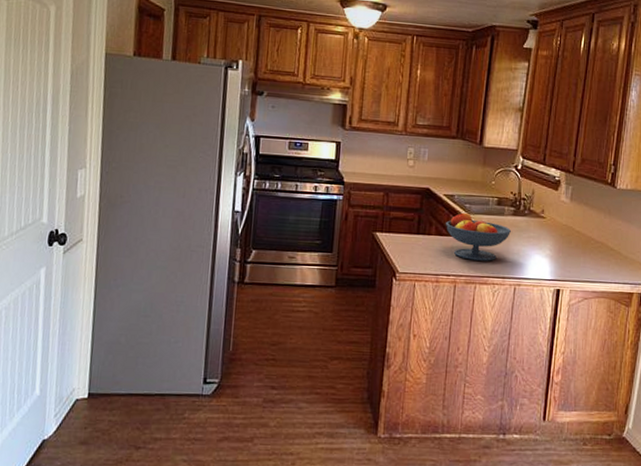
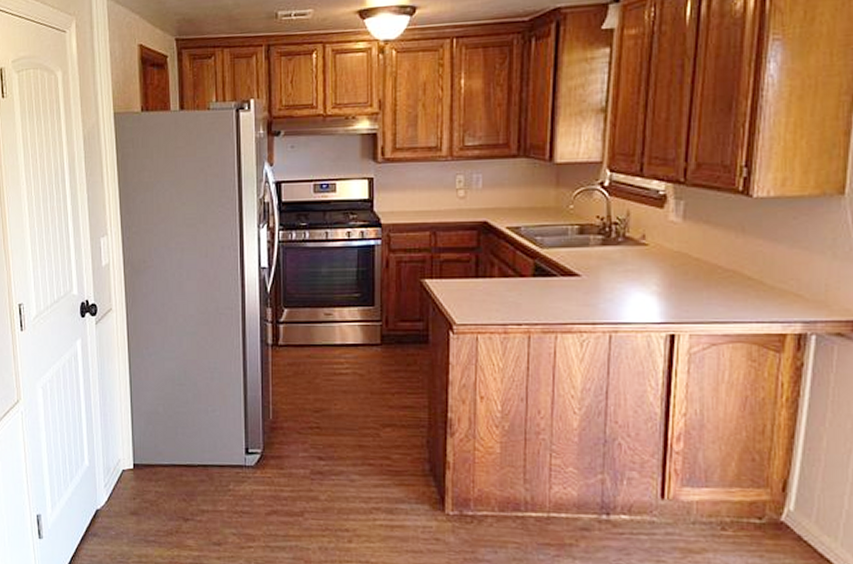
fruit bowl: present [446,212,512,261] -> none [512,247,601,304]

